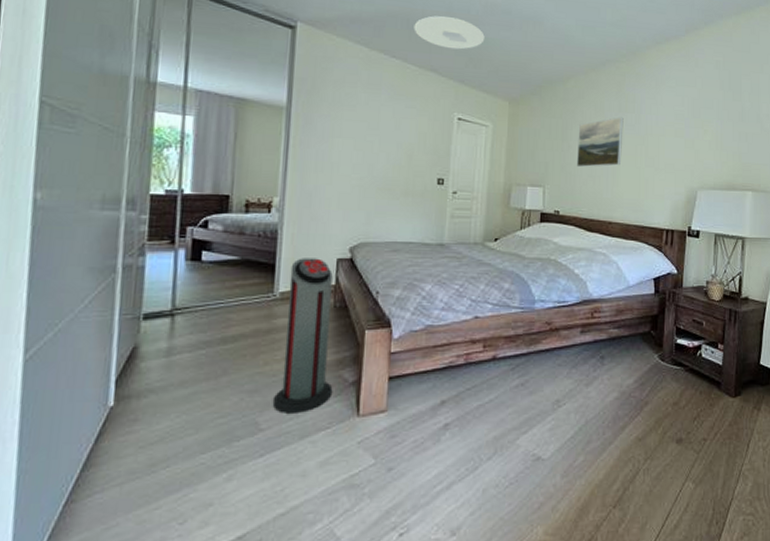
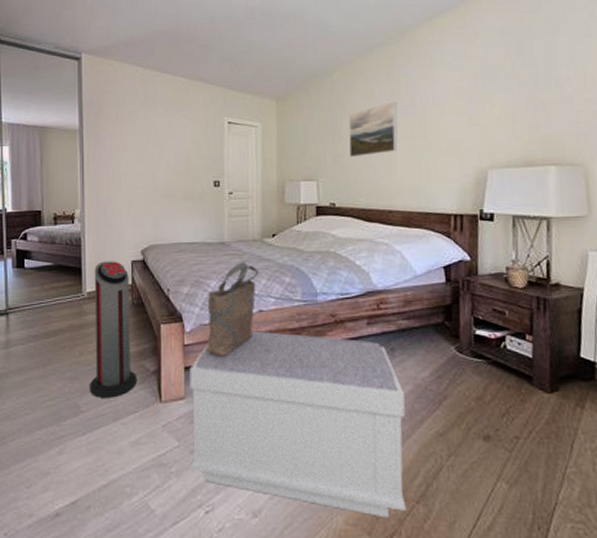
bench: none [387,338,610,525] -> present [189,331,406,518]
ceiling light: present [414,16,485,50] -> none [181,27,247,57]
tote bag: none [414,265,478,366] -> present [205,262,259,357]

